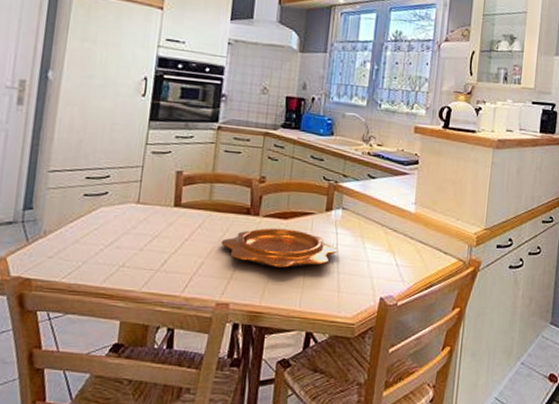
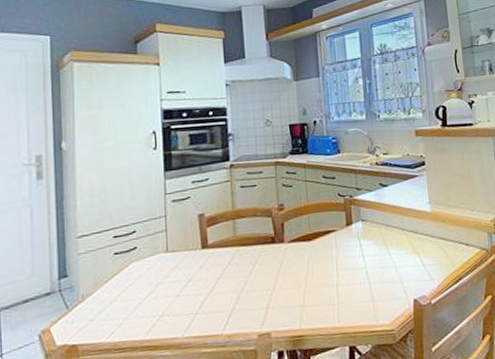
decorative bowl: present [221,228,338,268] -> none [252,249,365,290]

